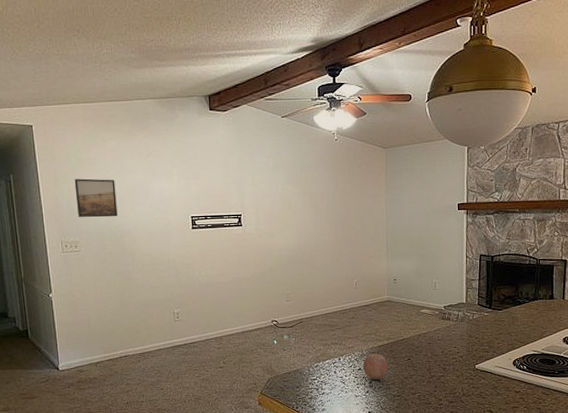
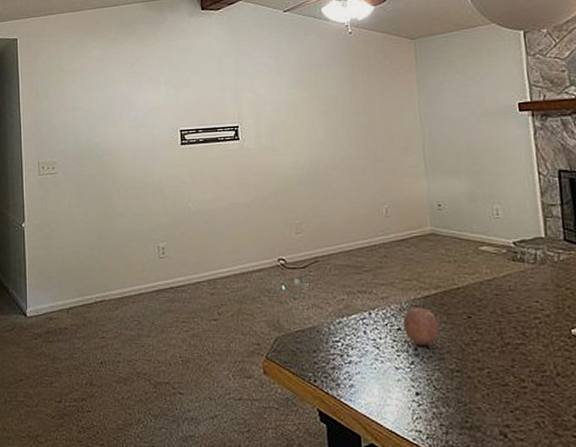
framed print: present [74,178,118,218] -> none [55,91,99,135]

